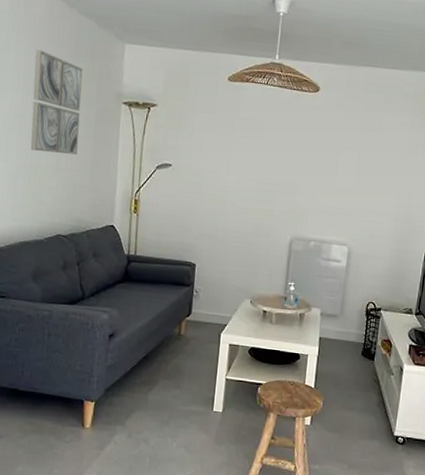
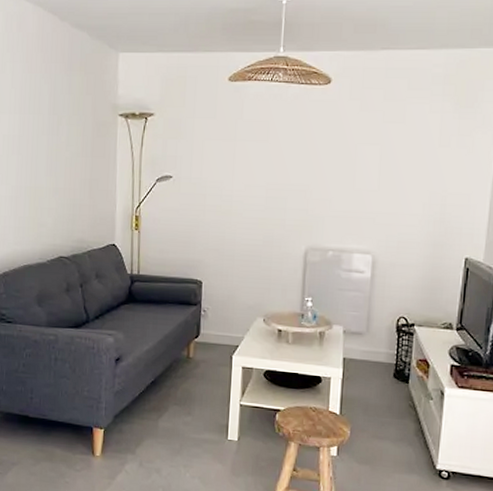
wall art: present [30,49,83,155] -> none [29,67,78,173]

